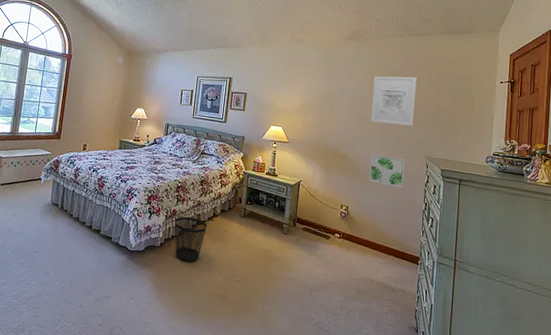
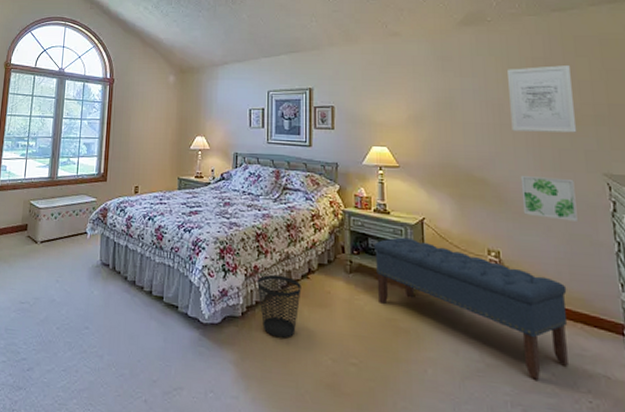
bench: none [261,193,388,292] -> present [374,237,568,380]

